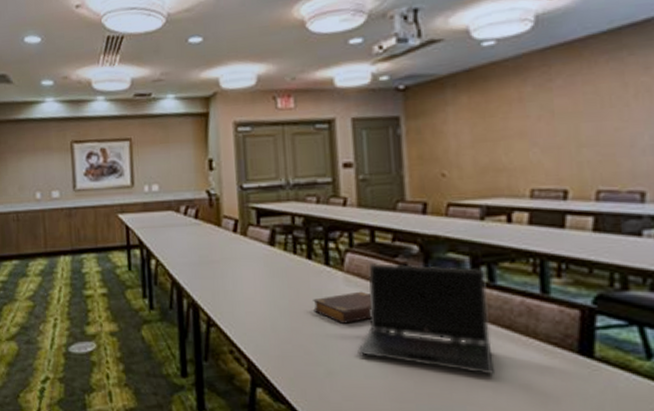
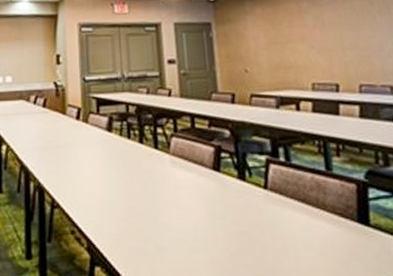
book: present [313,291,372,324] -> none [144,171,194,202]
laptop computer: present [358,262,494,375] -> none [183,145,295,245]

